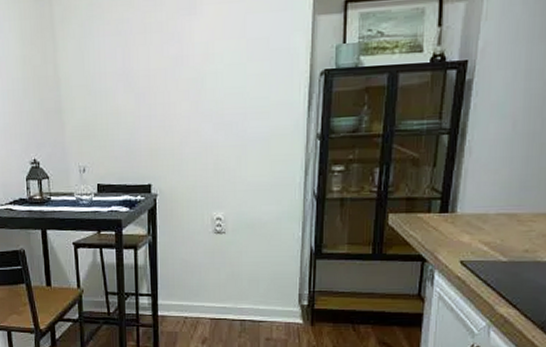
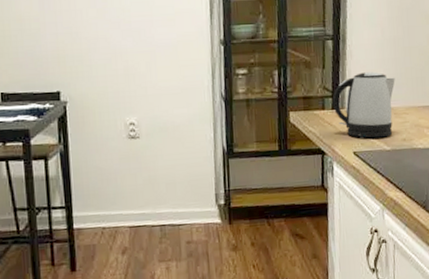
kettle: none [441,172,524,247] -> present [332,72,395,139]

